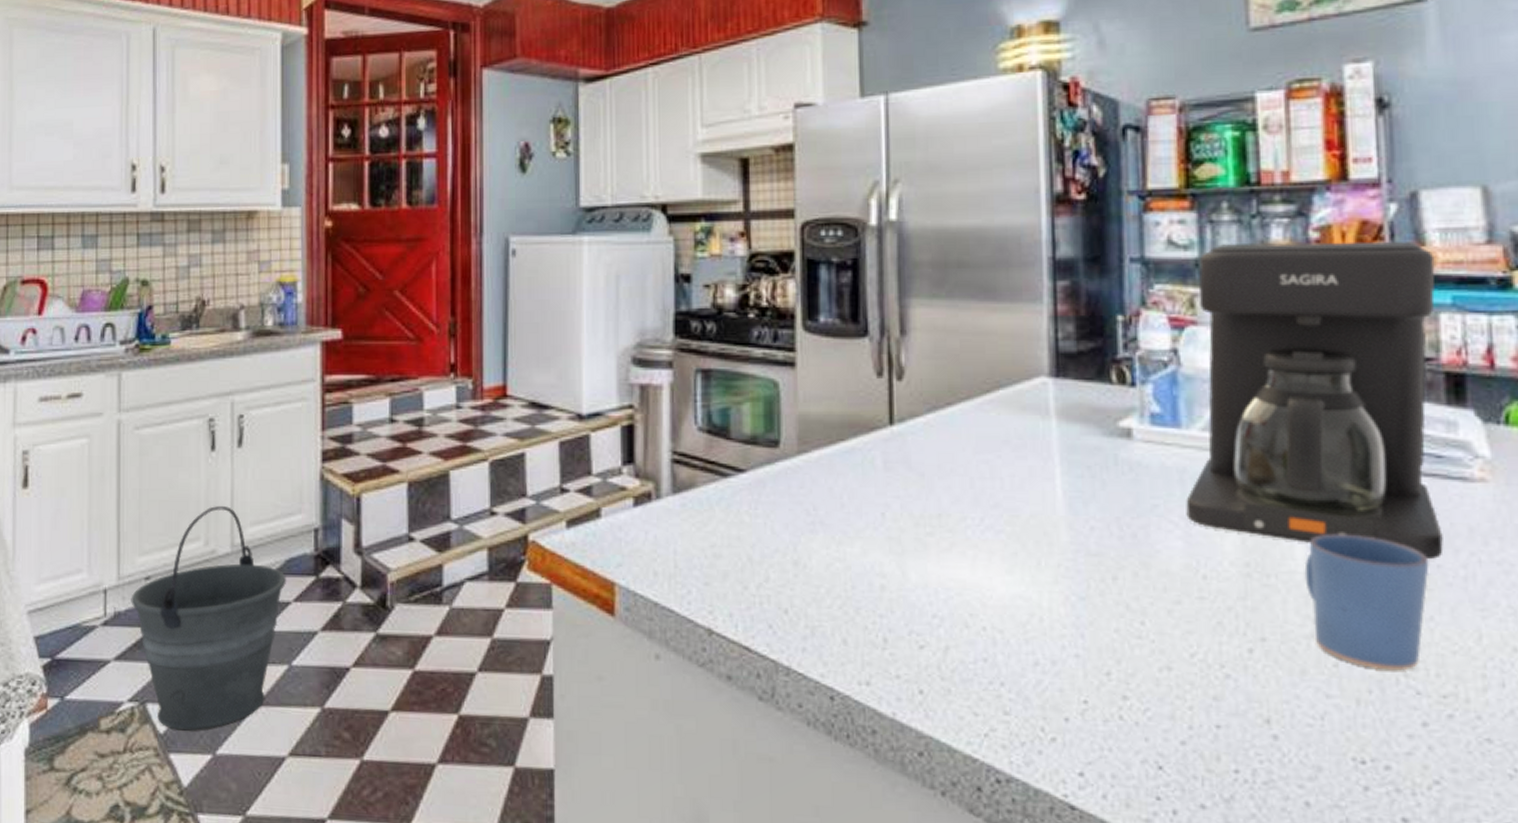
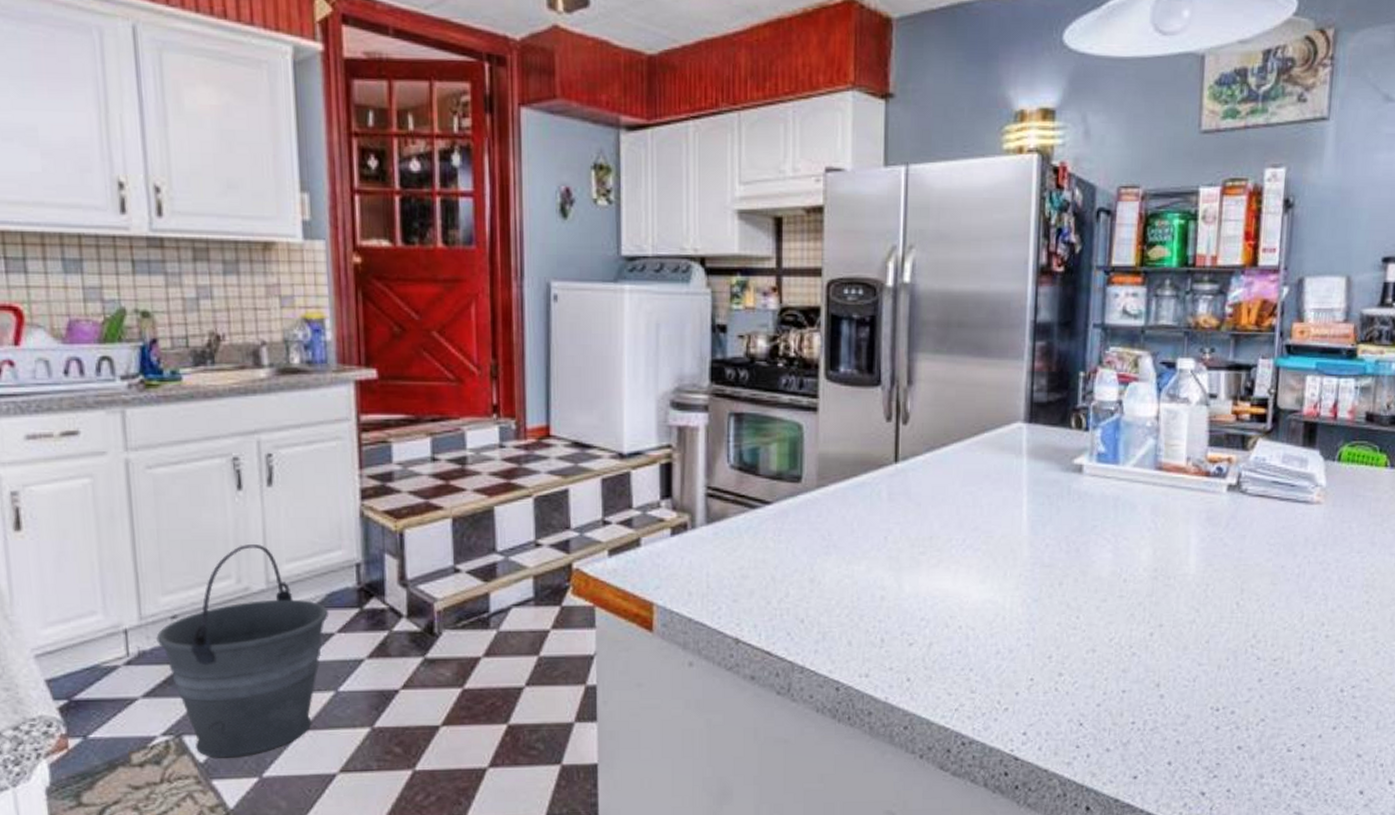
coffee maker: present [1186,241,1444,559] -> none [1116,314,1309,561]
mug: present [1304,533,1429,671] -> none [1193,545,1277,644]

